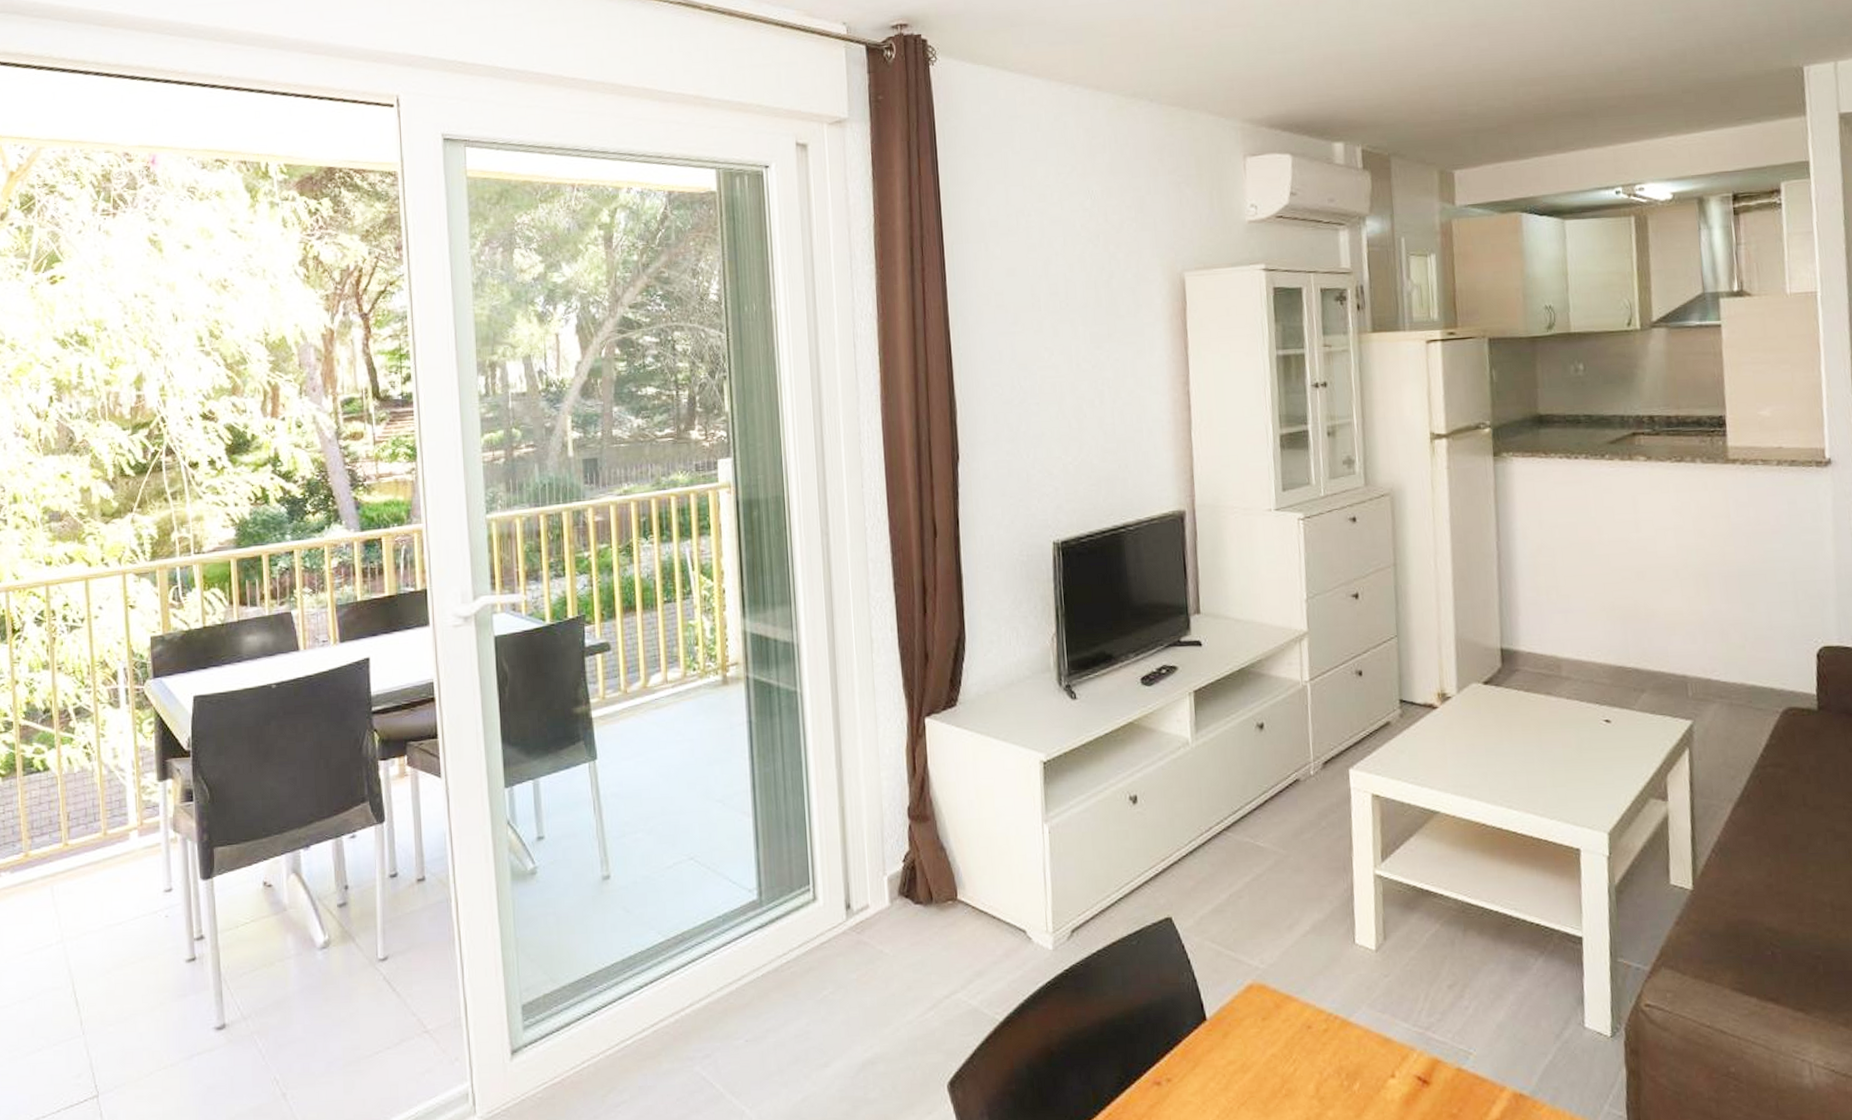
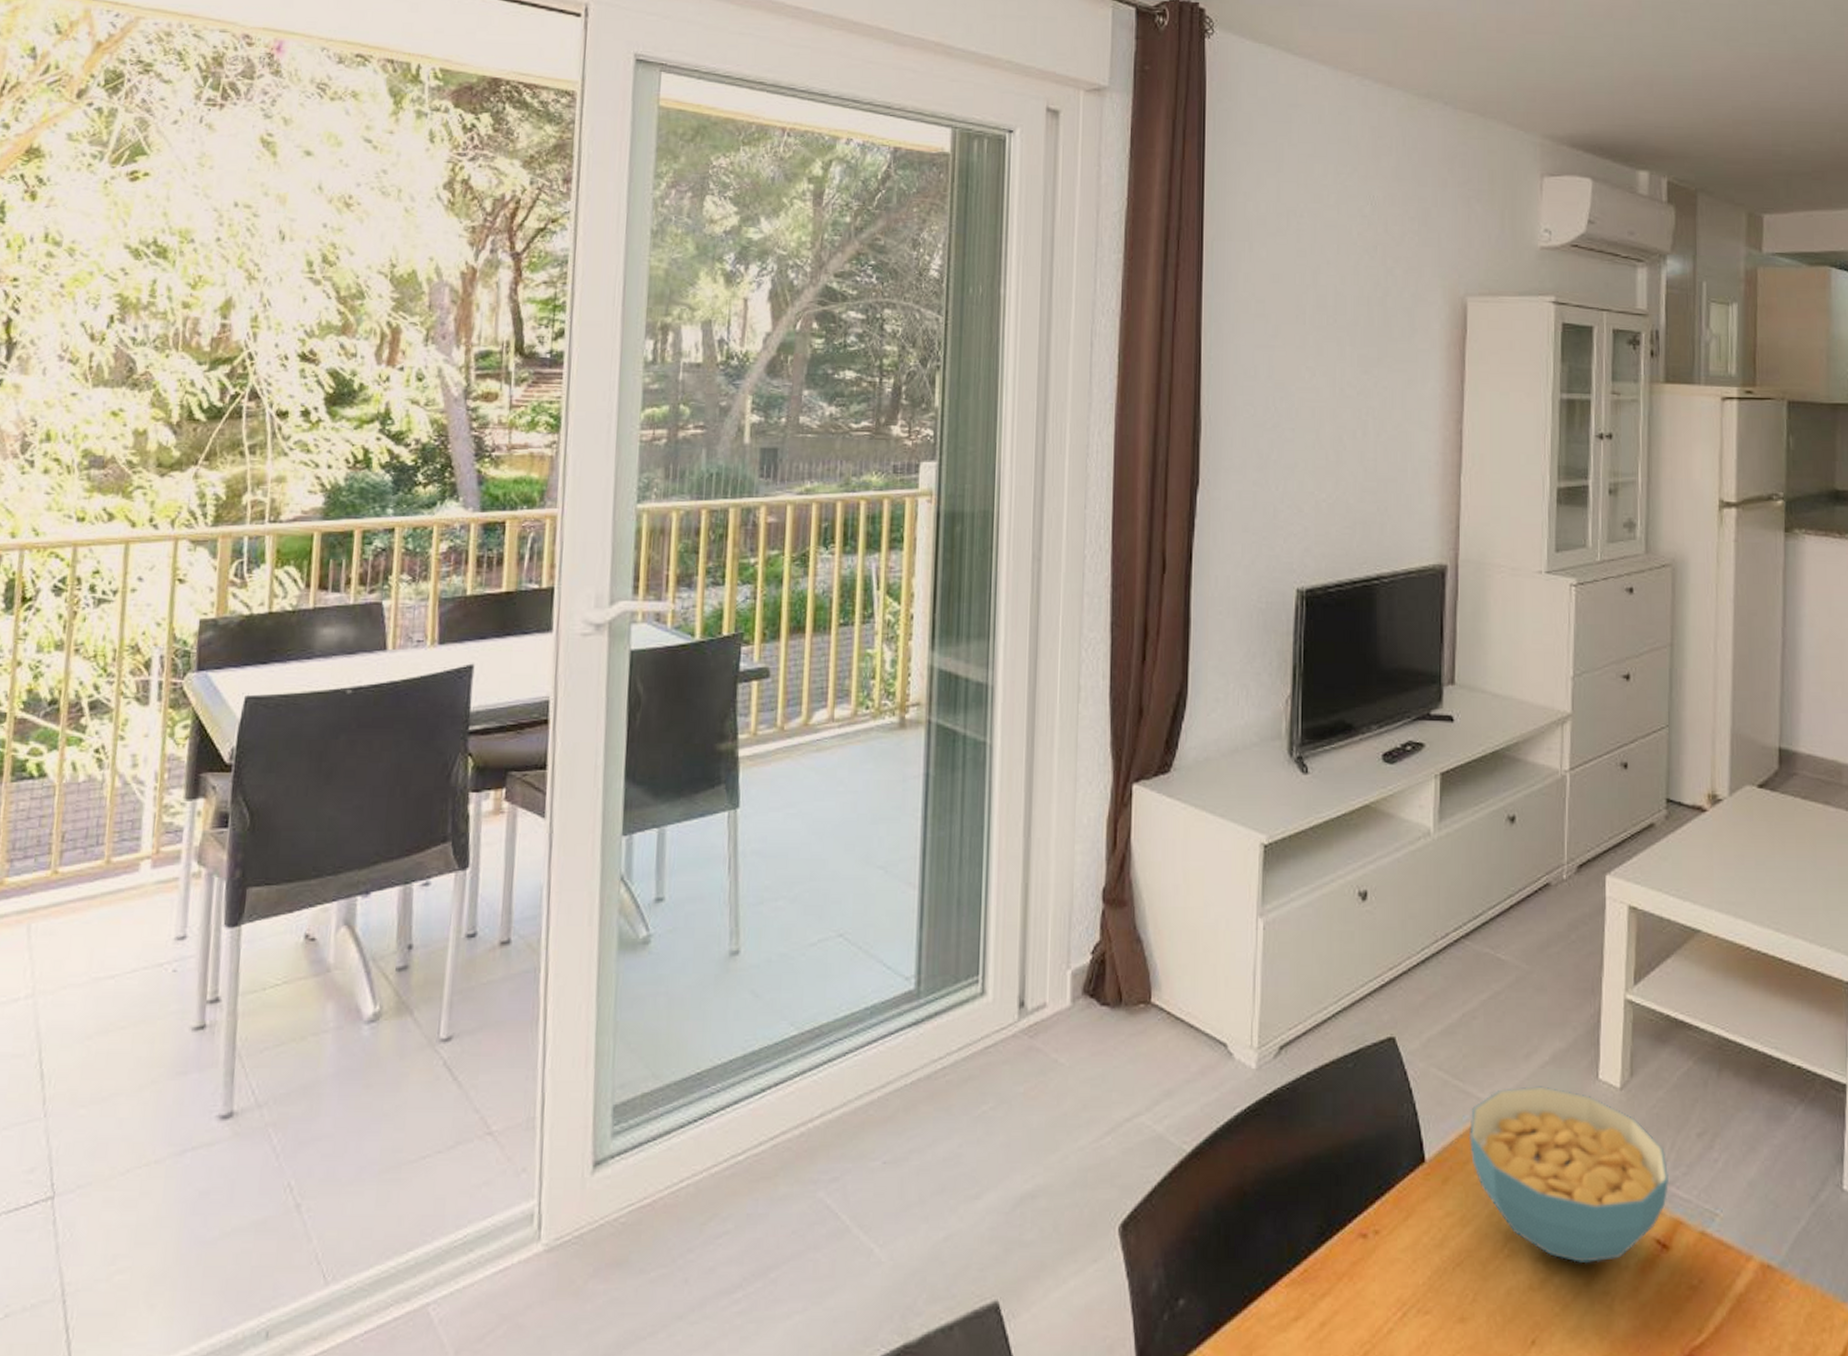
cereal bowl: none [1243,952,1426,1099] -> present [1468,1086,1670,1263]

